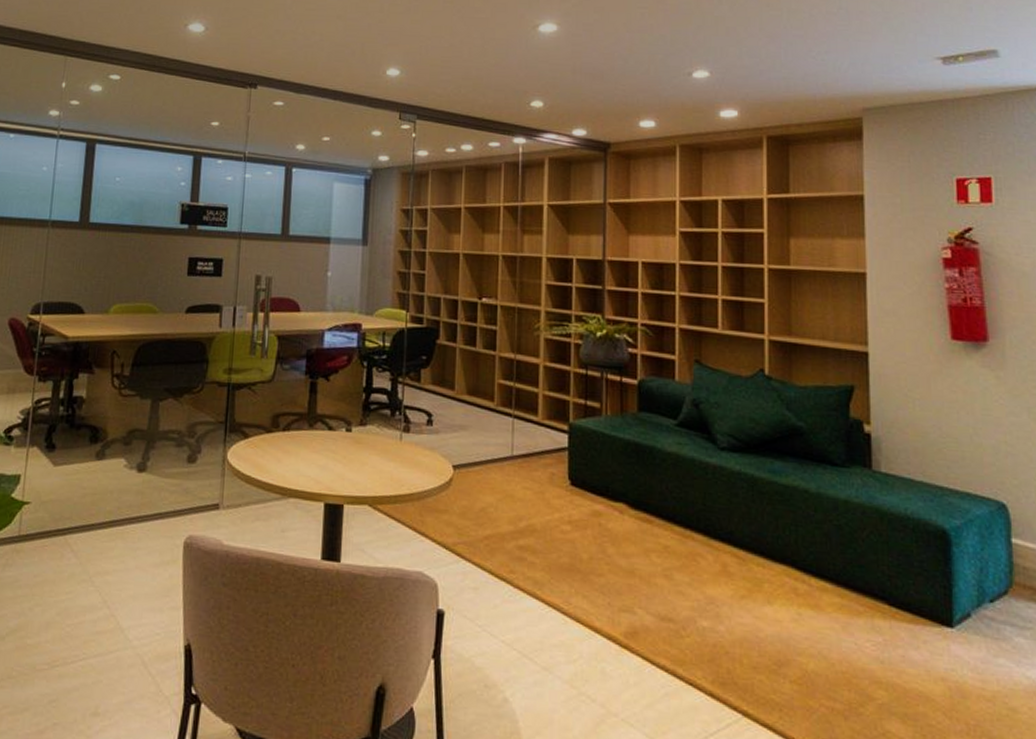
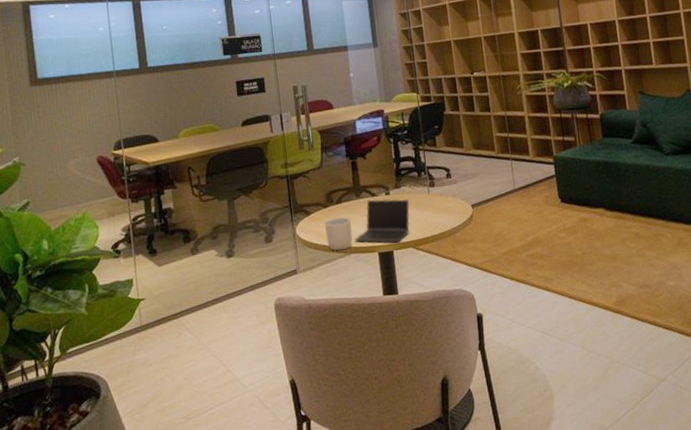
mug: none [262,448,297,490] -> present [325,217,353,251]
laptop computer: none [298,433,374,495] -> present [355,199,410,243]

